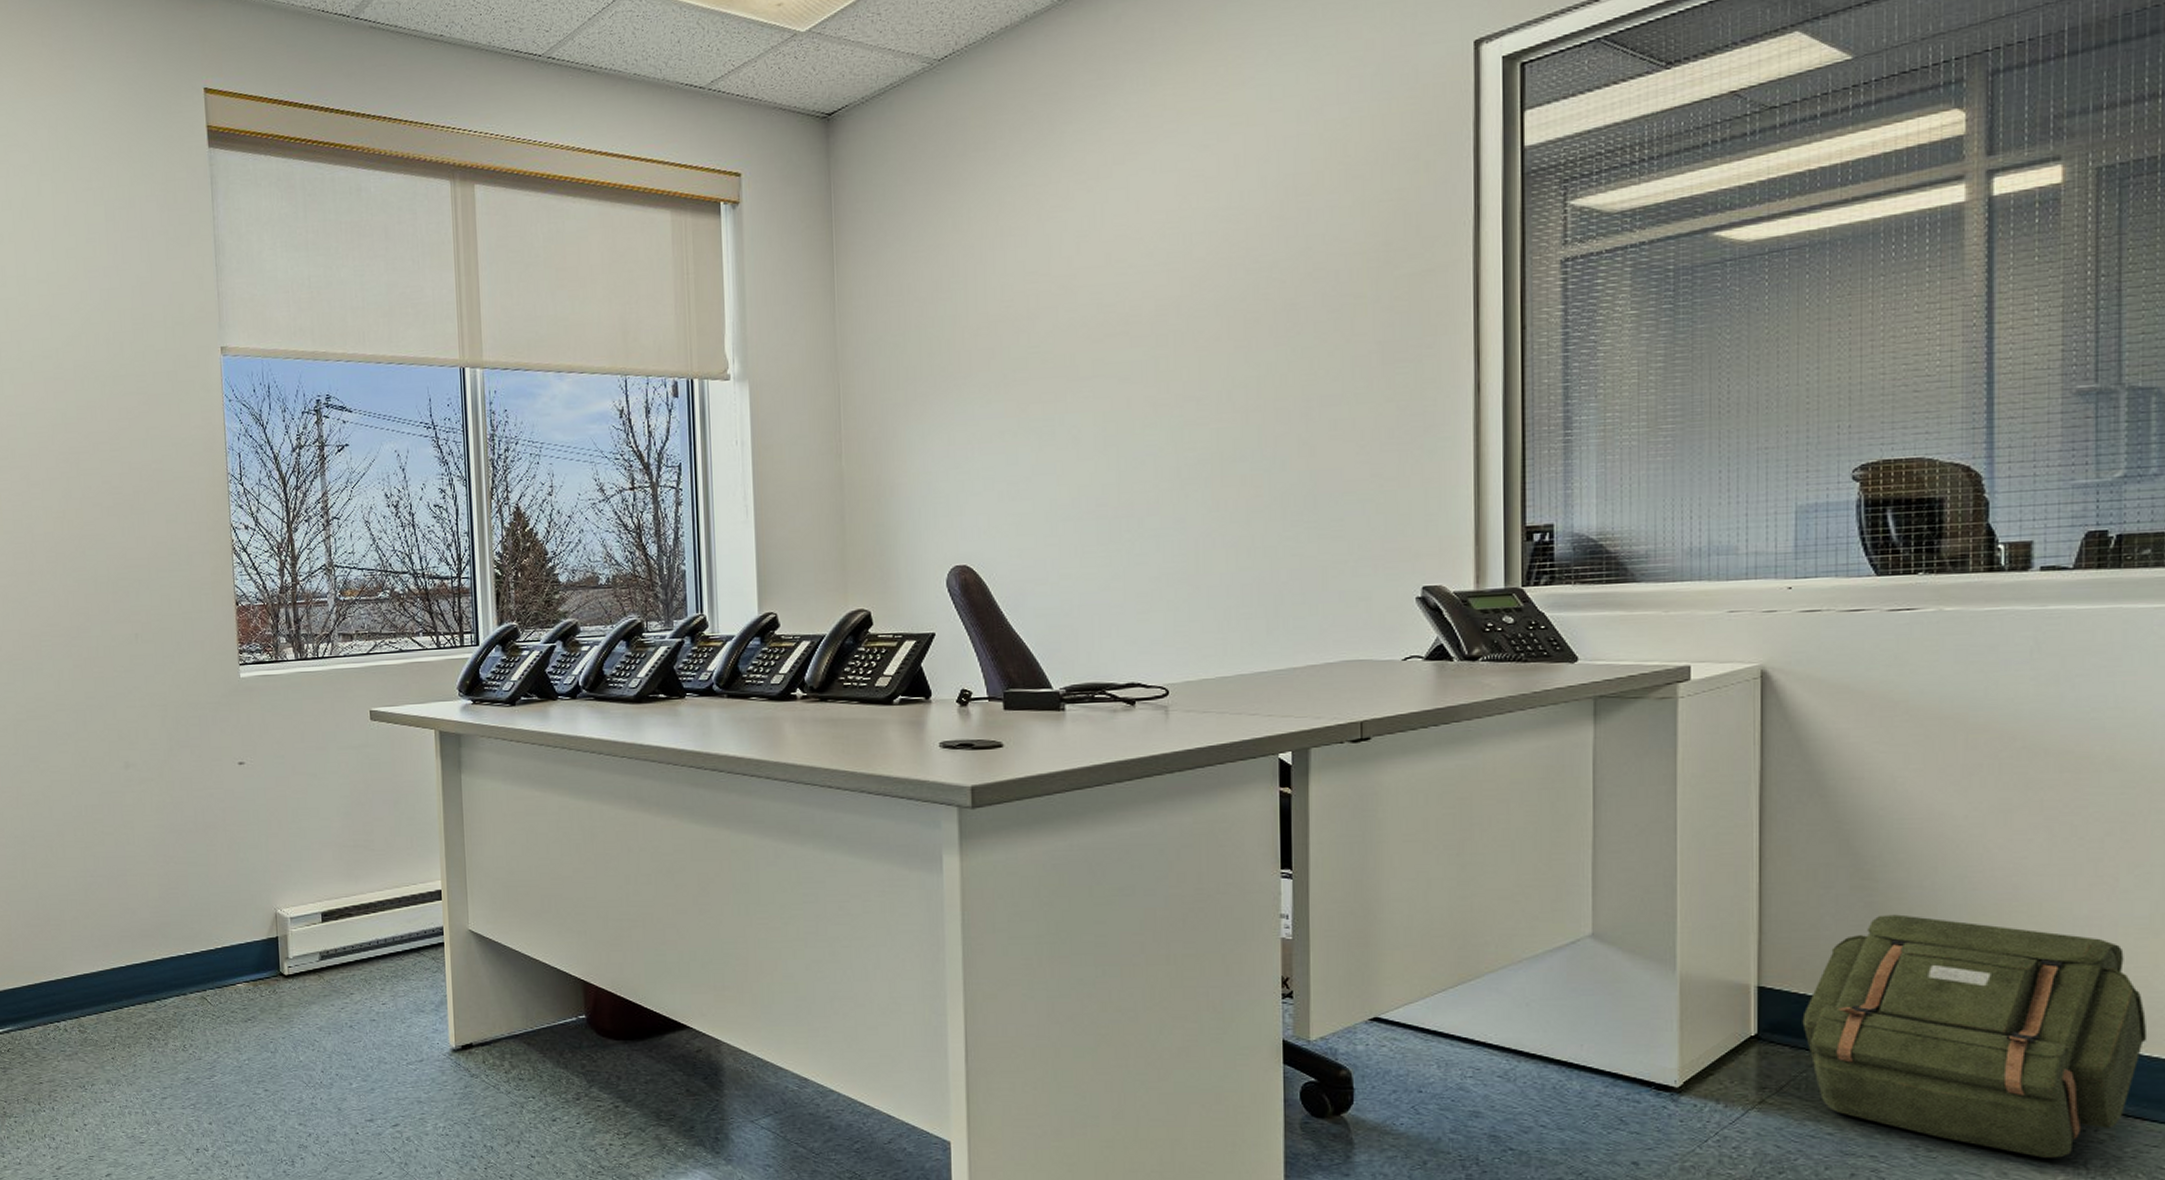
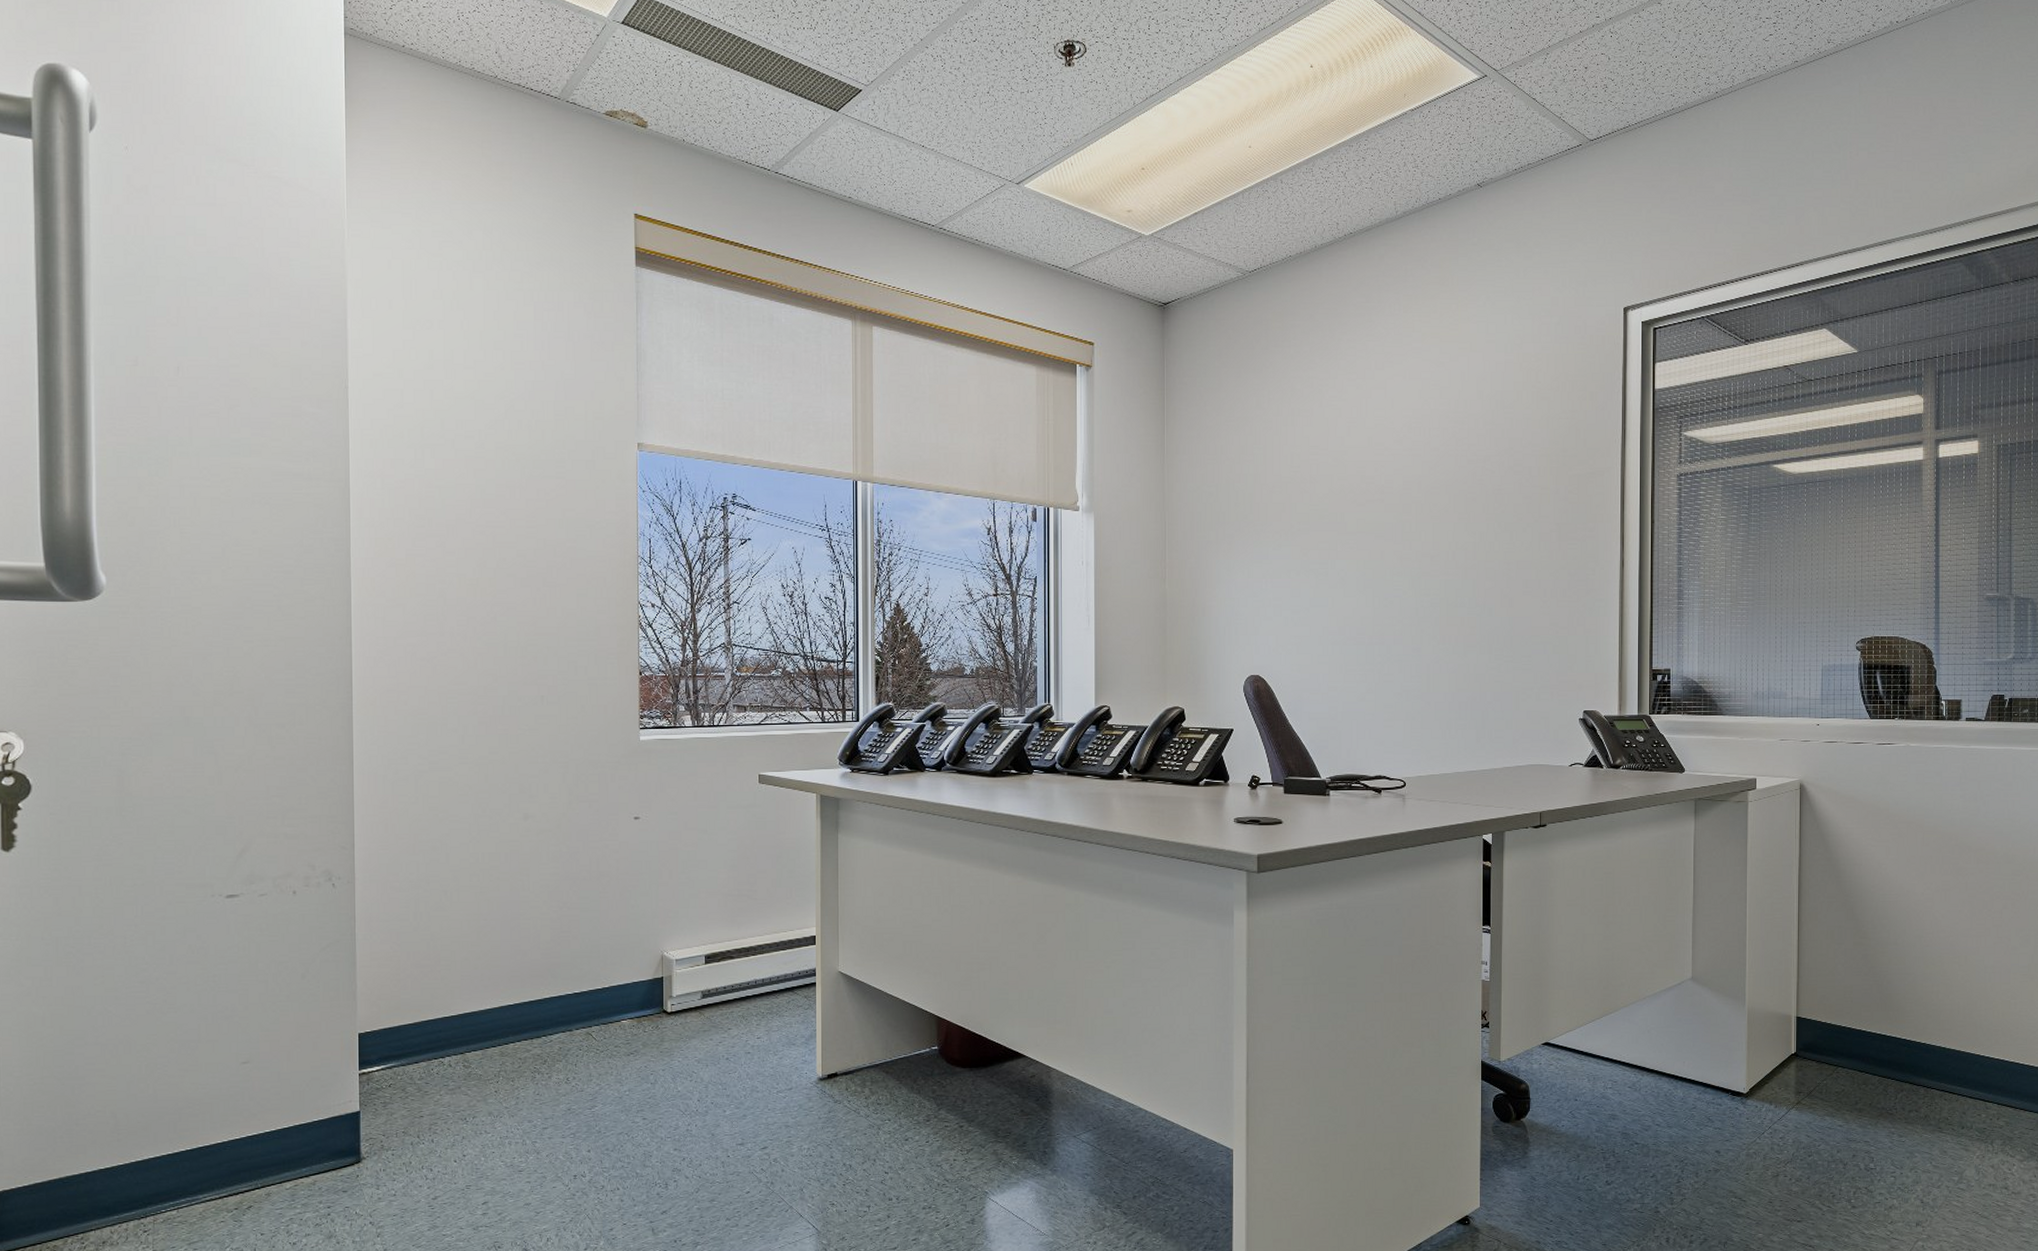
backpack: present [1802,914,2148,1158] -> none [1824,964,2027,1140]

